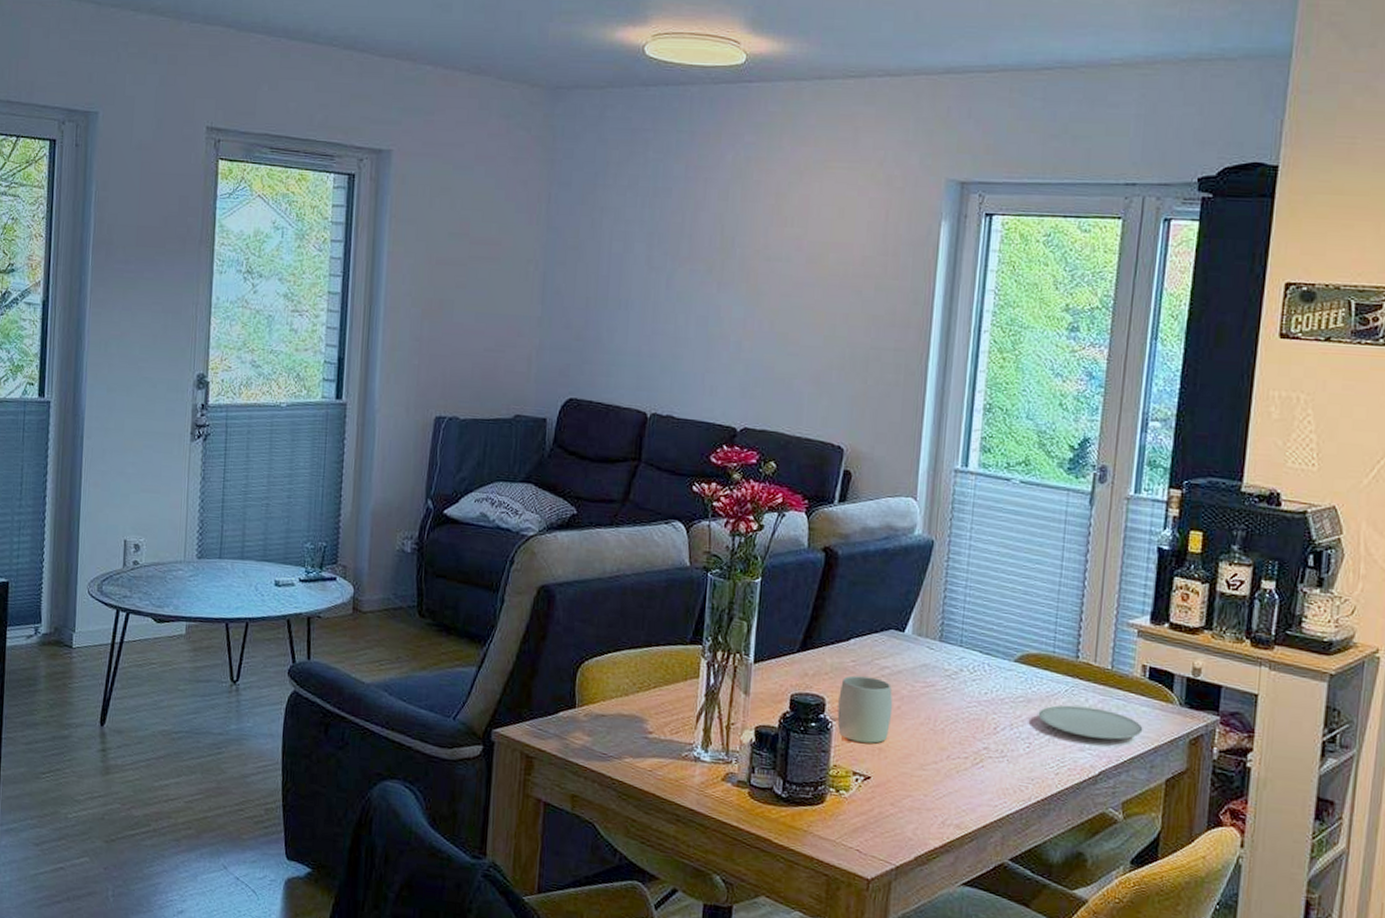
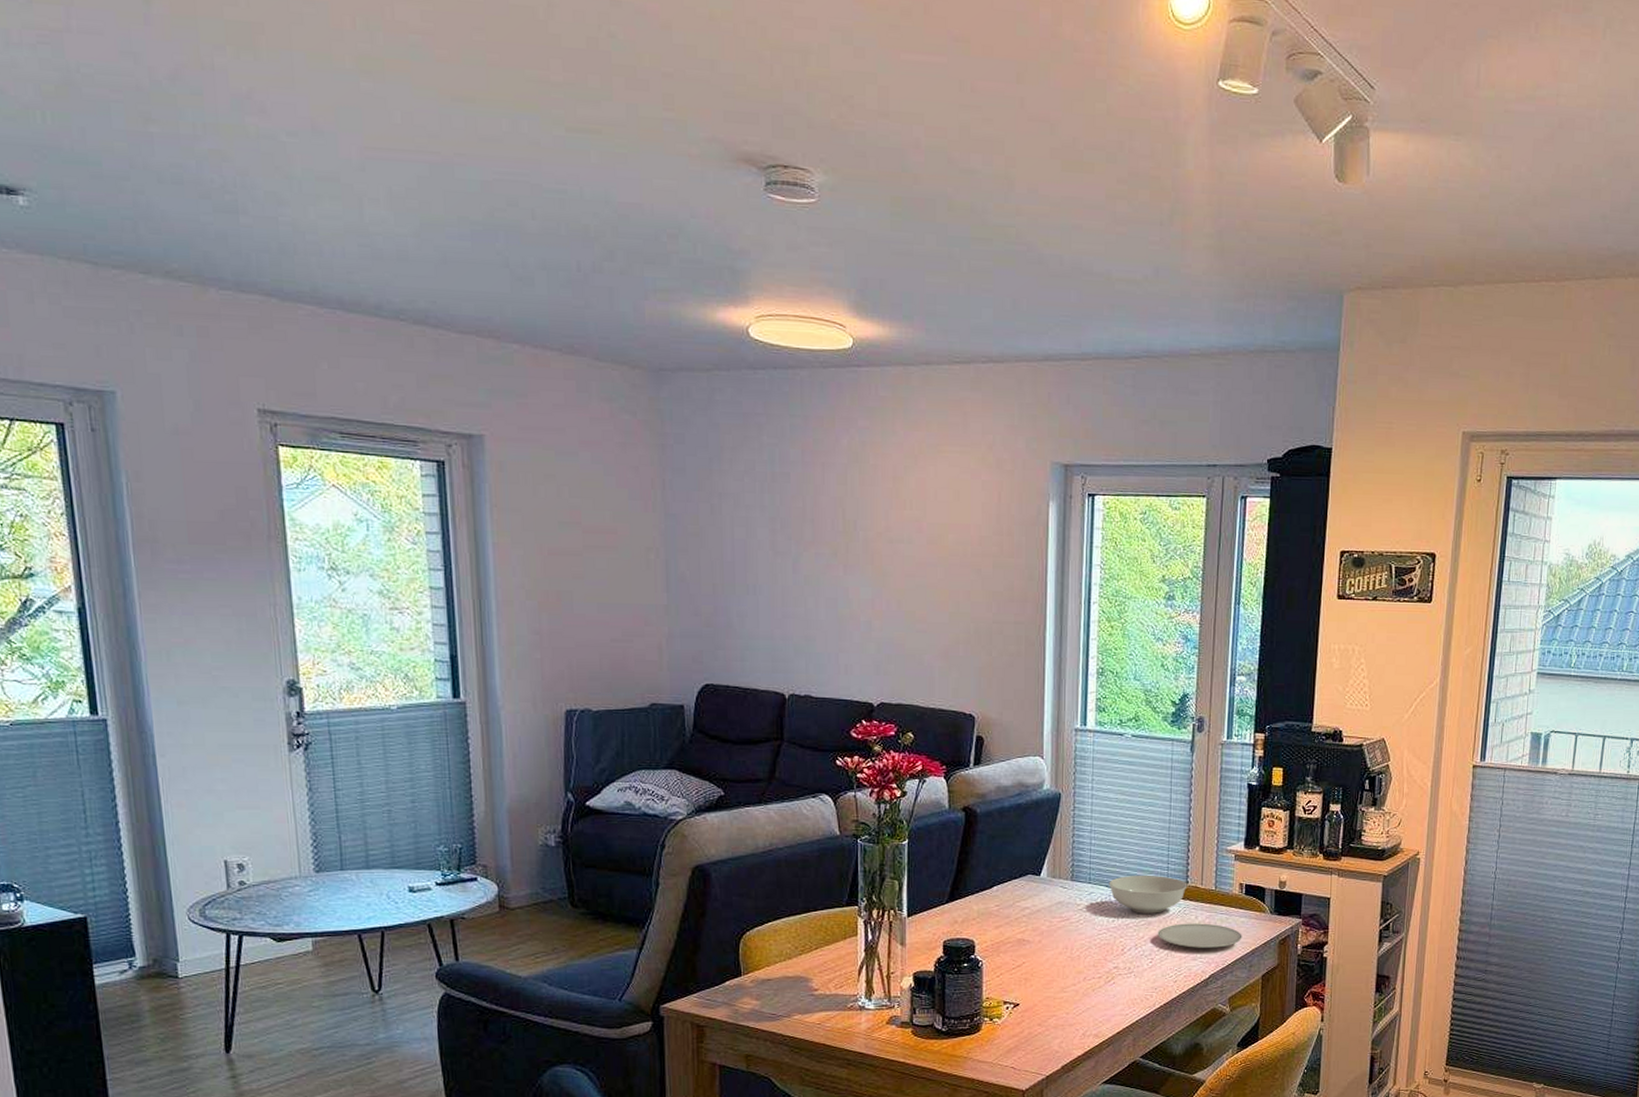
mug: present [837,675,893,744] -> none [986,918,1035,975]
bowl: none [983,642,1078,690] -> present [1109,876,1188,914]

